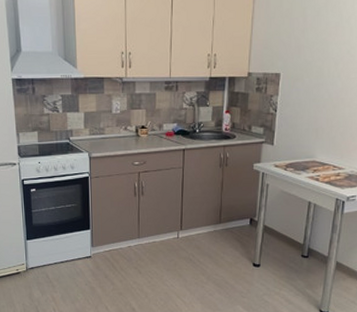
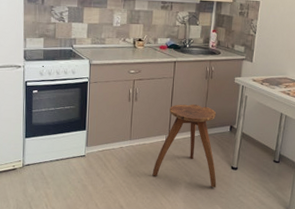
stool: none [165,196,237,288] -> present [152,104,217,189]

